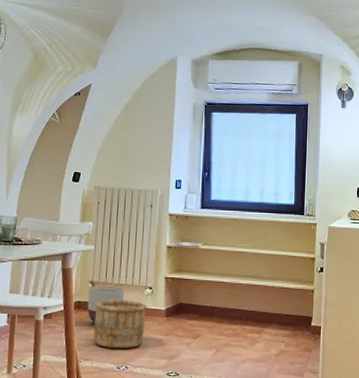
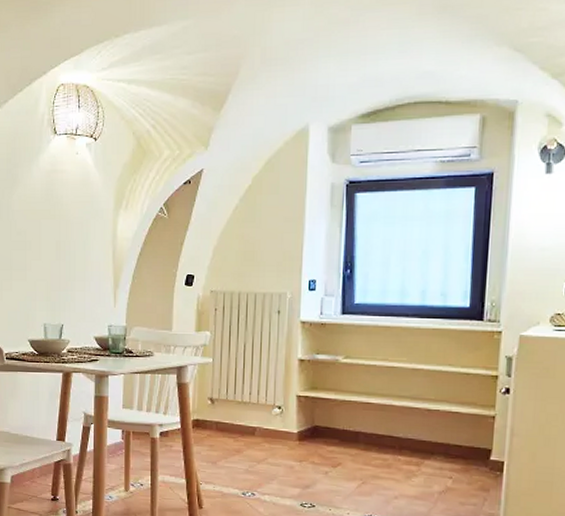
planter: present [87,285,125,323] -> none [207,403,249,444]
wooden bucket: present [93,300,147,349] -> none [214,419,276,474]

